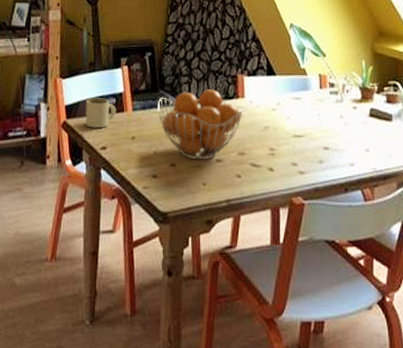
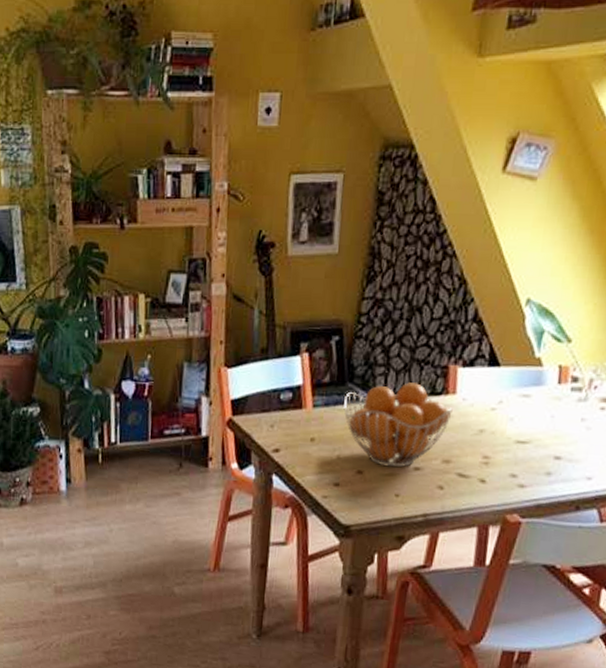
mug: present [85,97,116,129] -> none [254,391,293,428]

